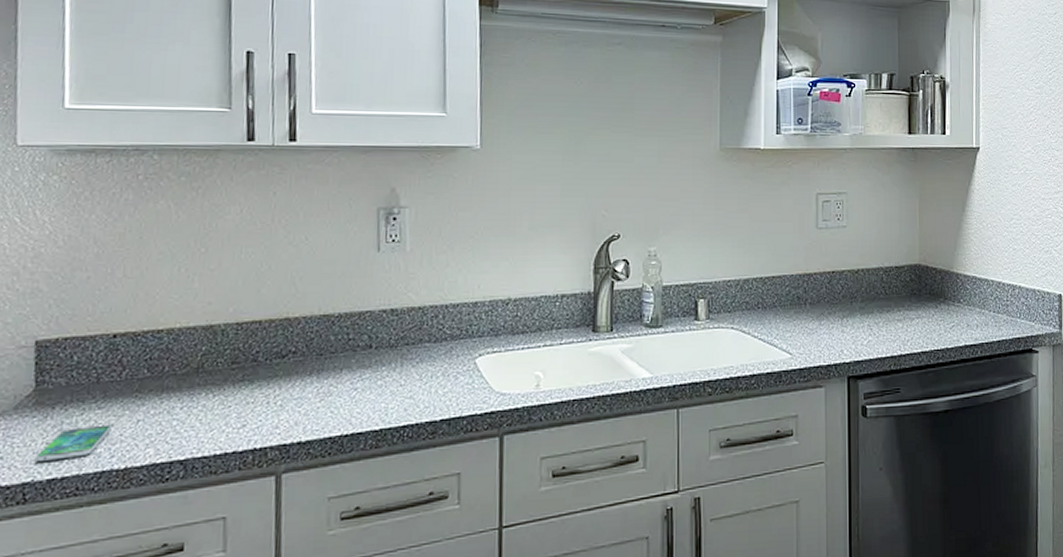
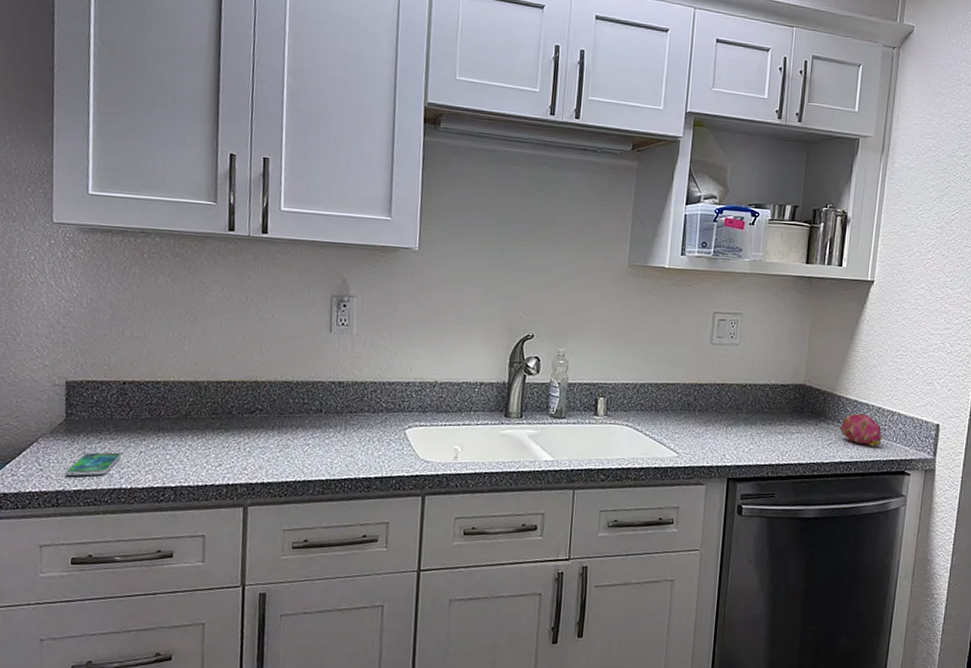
fruit: none [960,289,1007,325] -> present [839,413,883,447]

